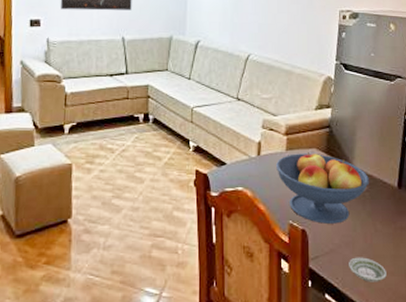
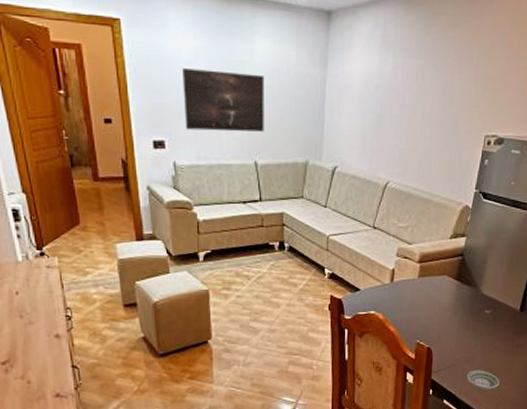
fruit bowl: present [275,152,369,224] -> none [407,279,494,342]

